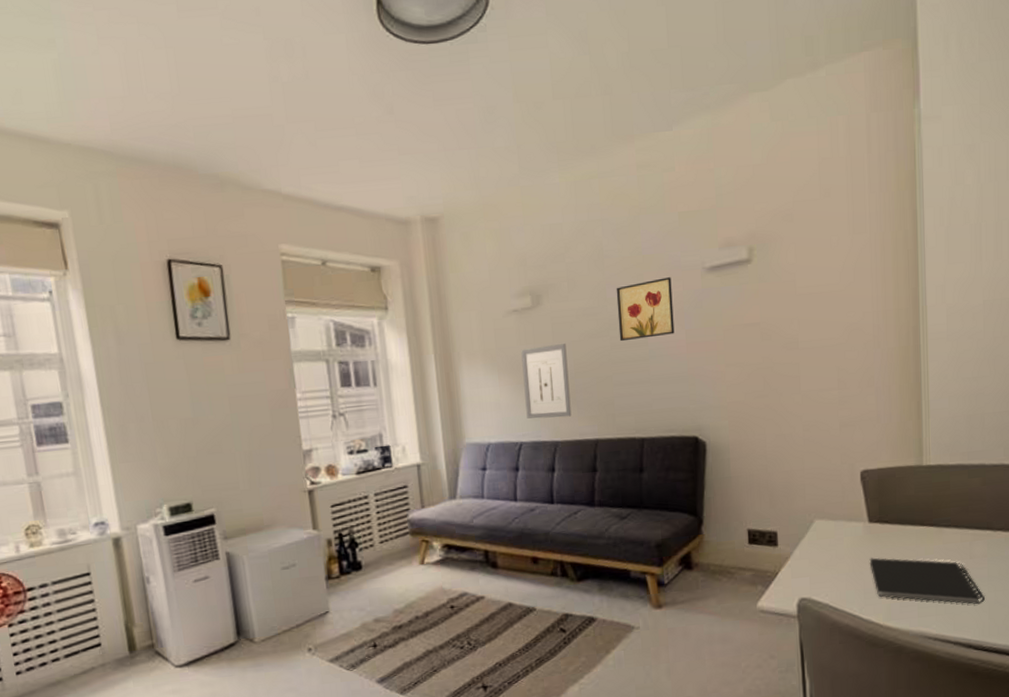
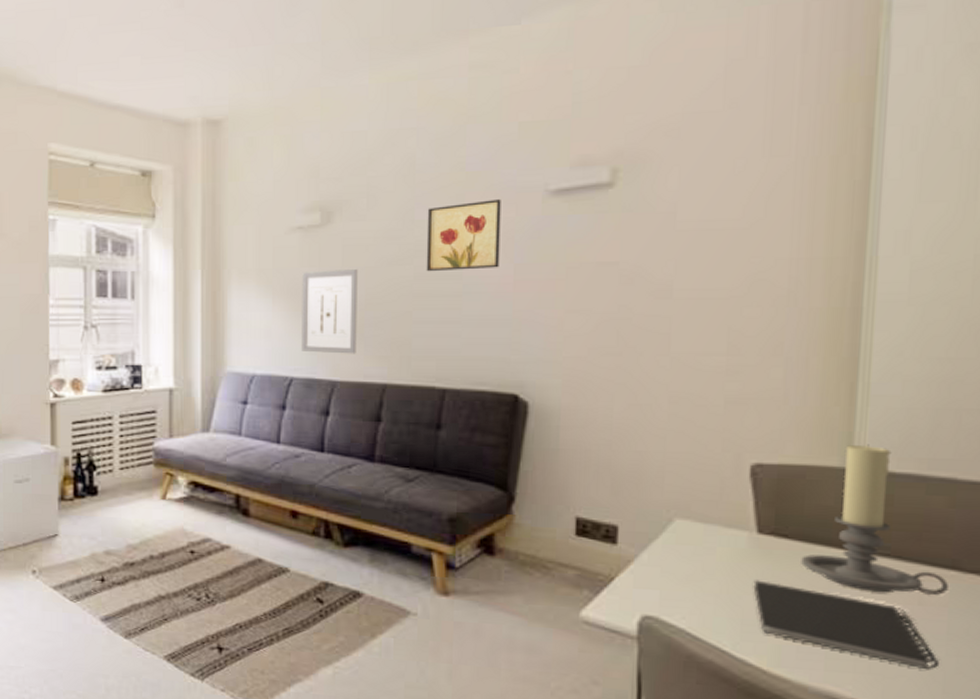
candle holder: none [898,446,986,554] -> present [801,444,948,596]

